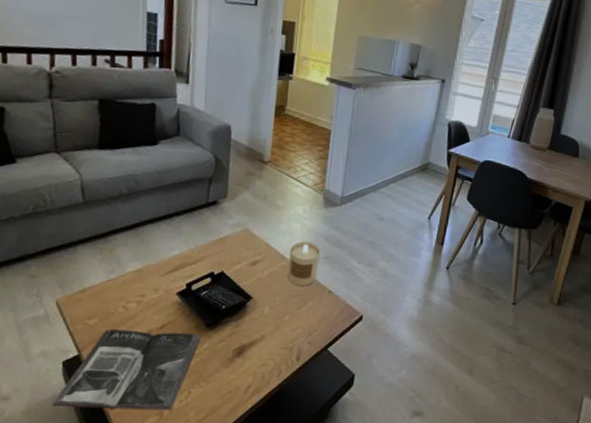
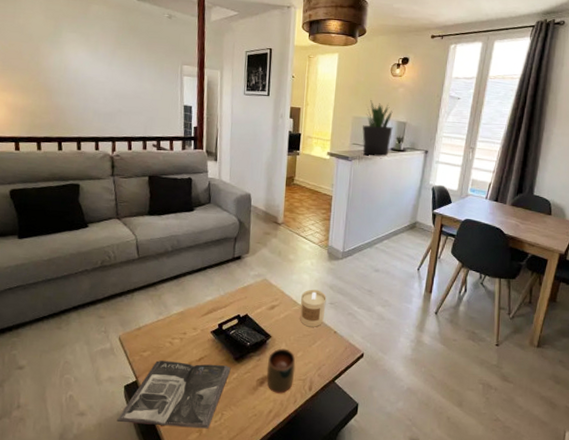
mug: none [244,311,281,365] -> present [266,348,296,394]
planter: none [368,17,408,86] -> present [362,100,394,158]
vase: present [529,107,555,151] -> none [505,172,528,210]

